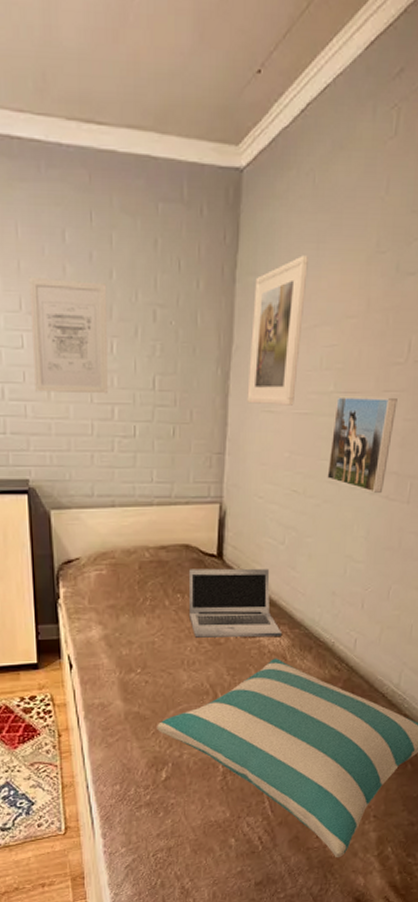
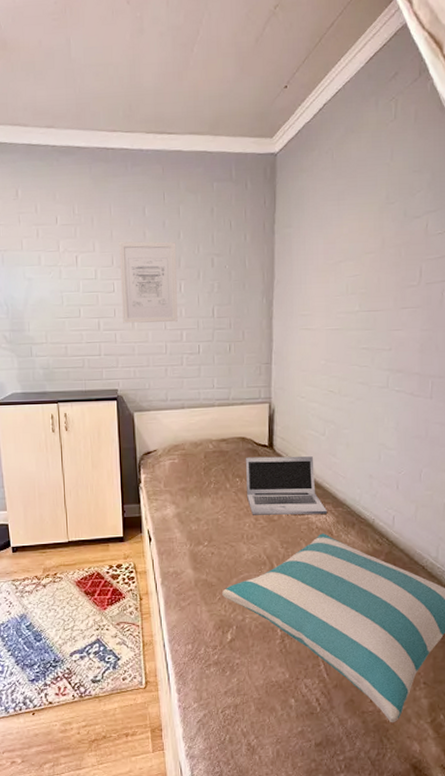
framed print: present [247,255,308,406] -> none [287,210,332,324]
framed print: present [327,396,398,493] -> none [358,313,414,391]

